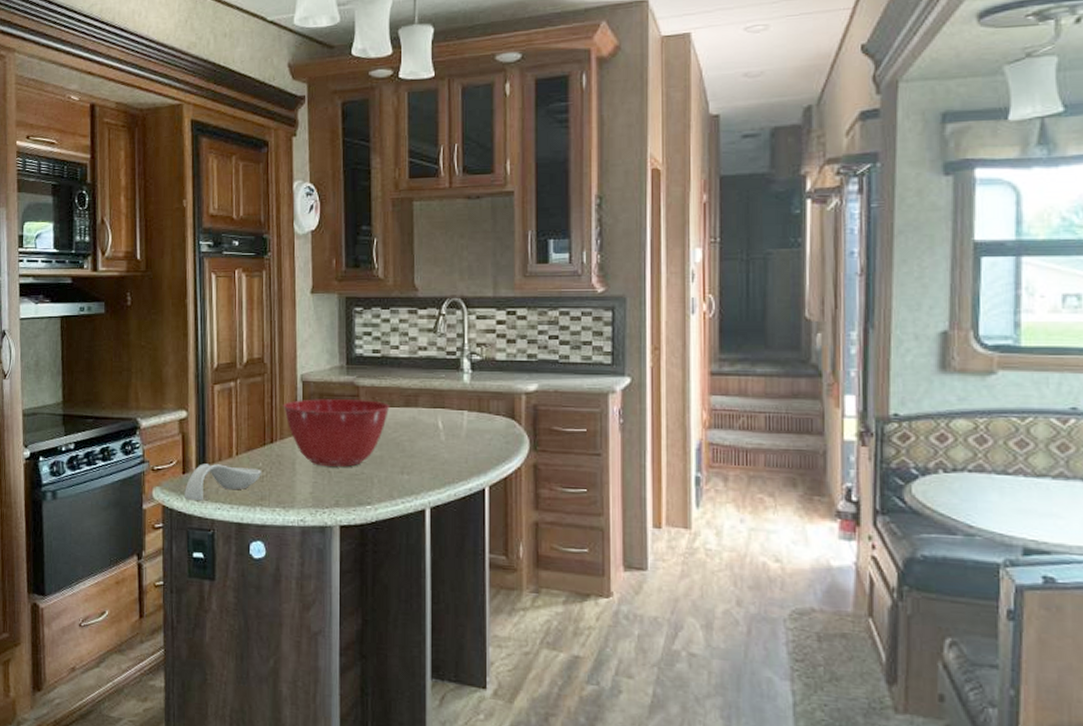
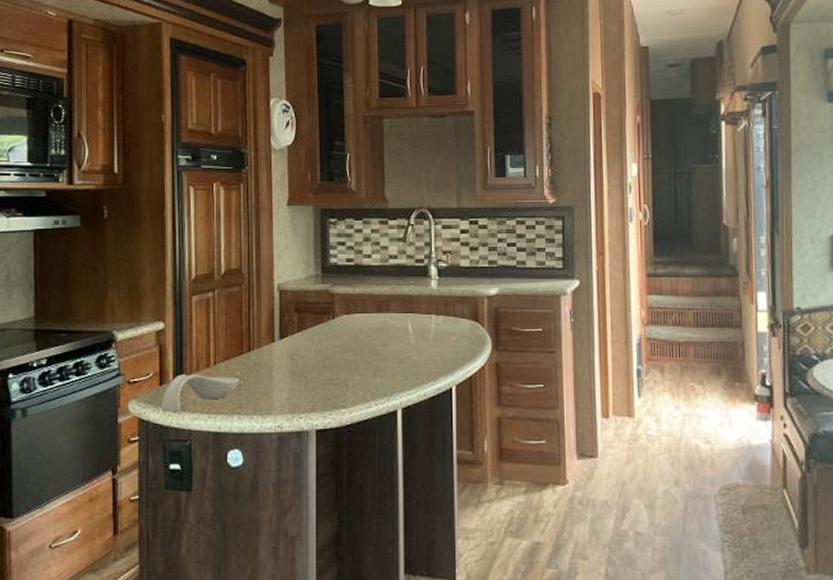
mixing bowl: present [283,399,390,467] -> none [260,307,363,372]

